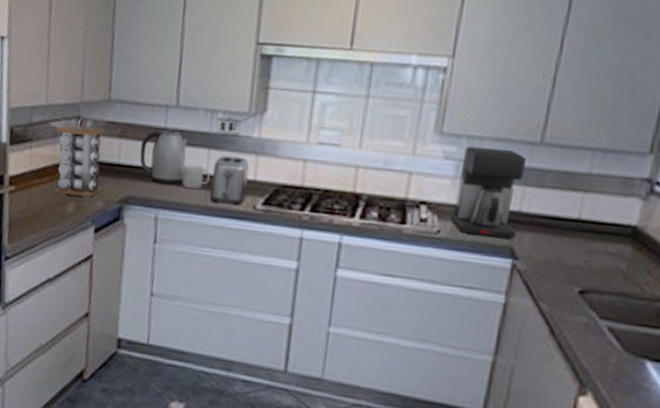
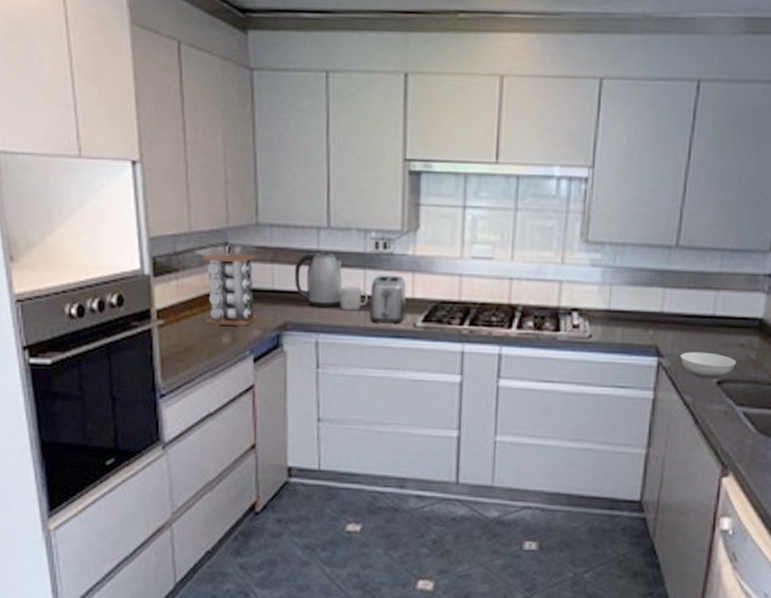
coffee maker: present [450,146,527,239] -> none [600,252,665,338]
bowl: none [538,256,603,289] -> present [680,352,736,380]

